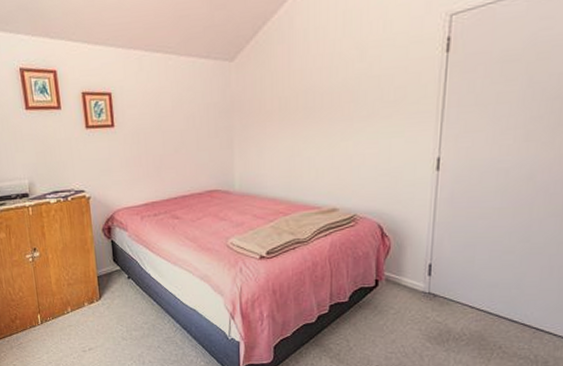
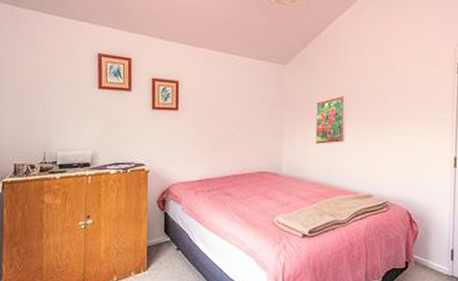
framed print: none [271,93,306,156] -> present [316,95,346,145]

